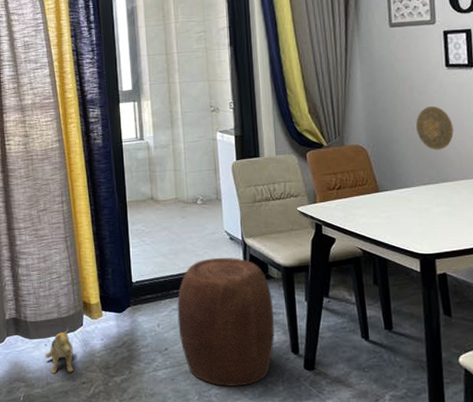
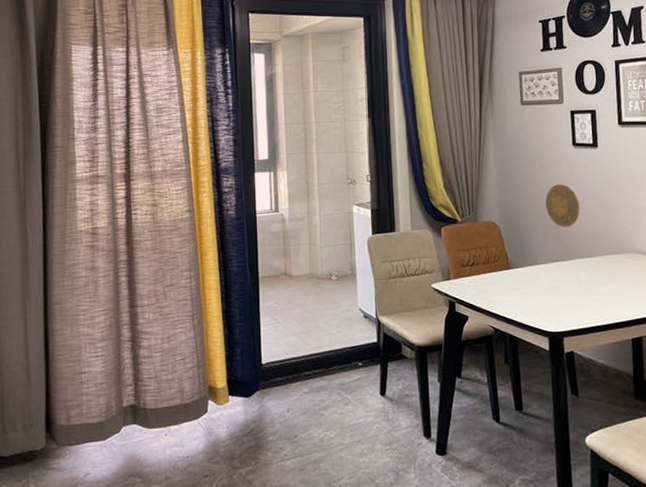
plush toy: present [45,328,74,373] -> none [164,415,196,467]
stool: present [177,257,275,386] -> none [308,336,407,475]

